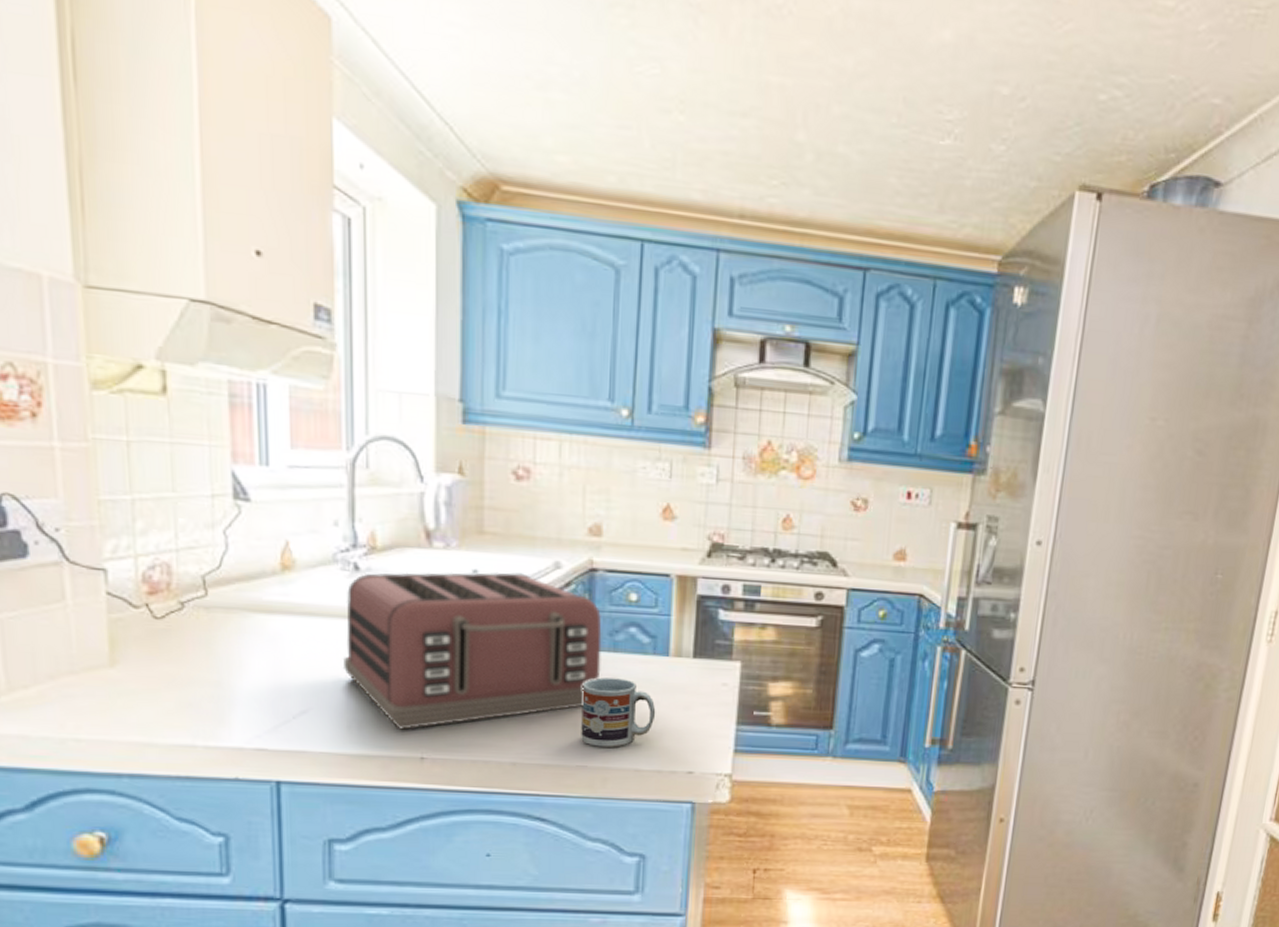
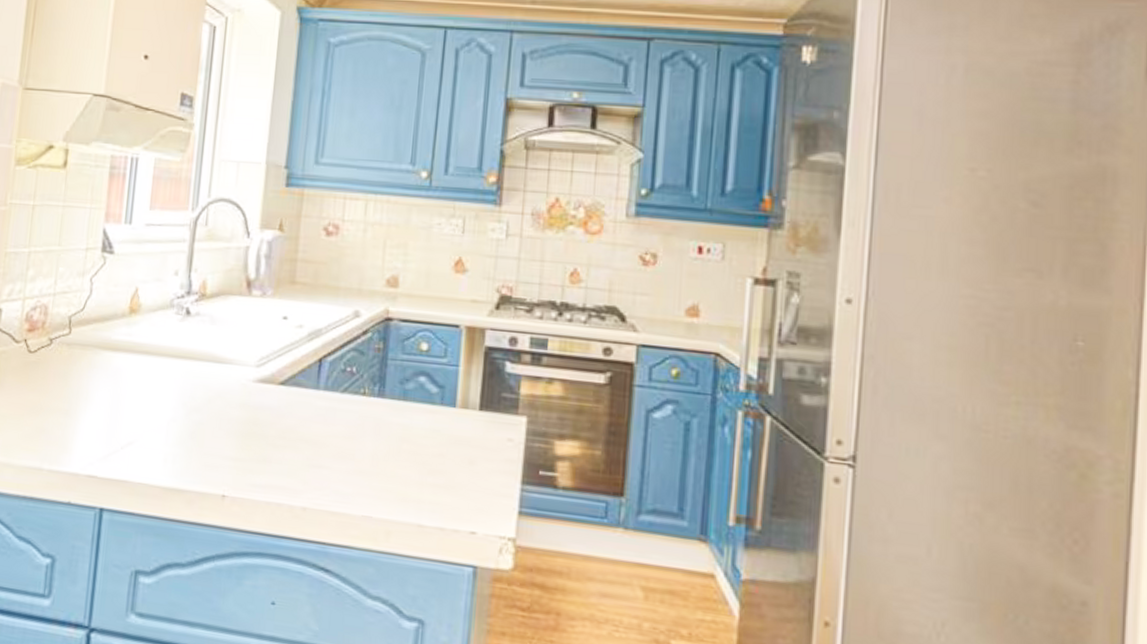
toaster: present [342,572,602,730] -> none [166,317,394,466]
cup: present [581,677,656,747] -> none [368,425,441,499]

